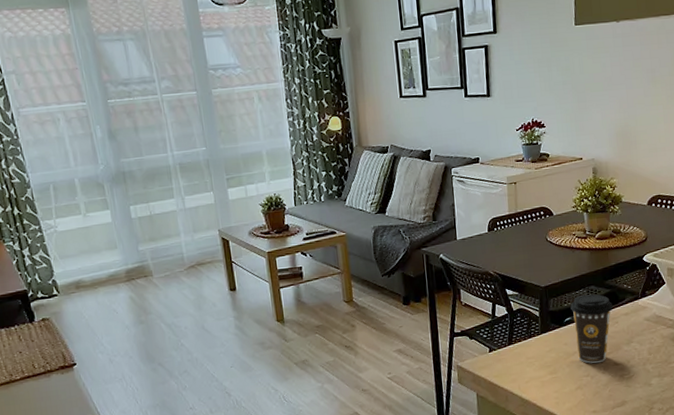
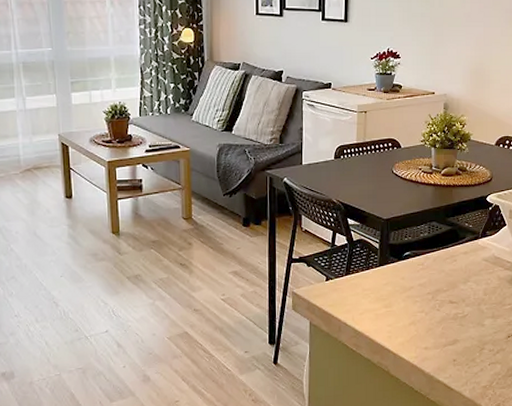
coffee cup: present [570,294,613,363] -> none [411,230,453,300]

